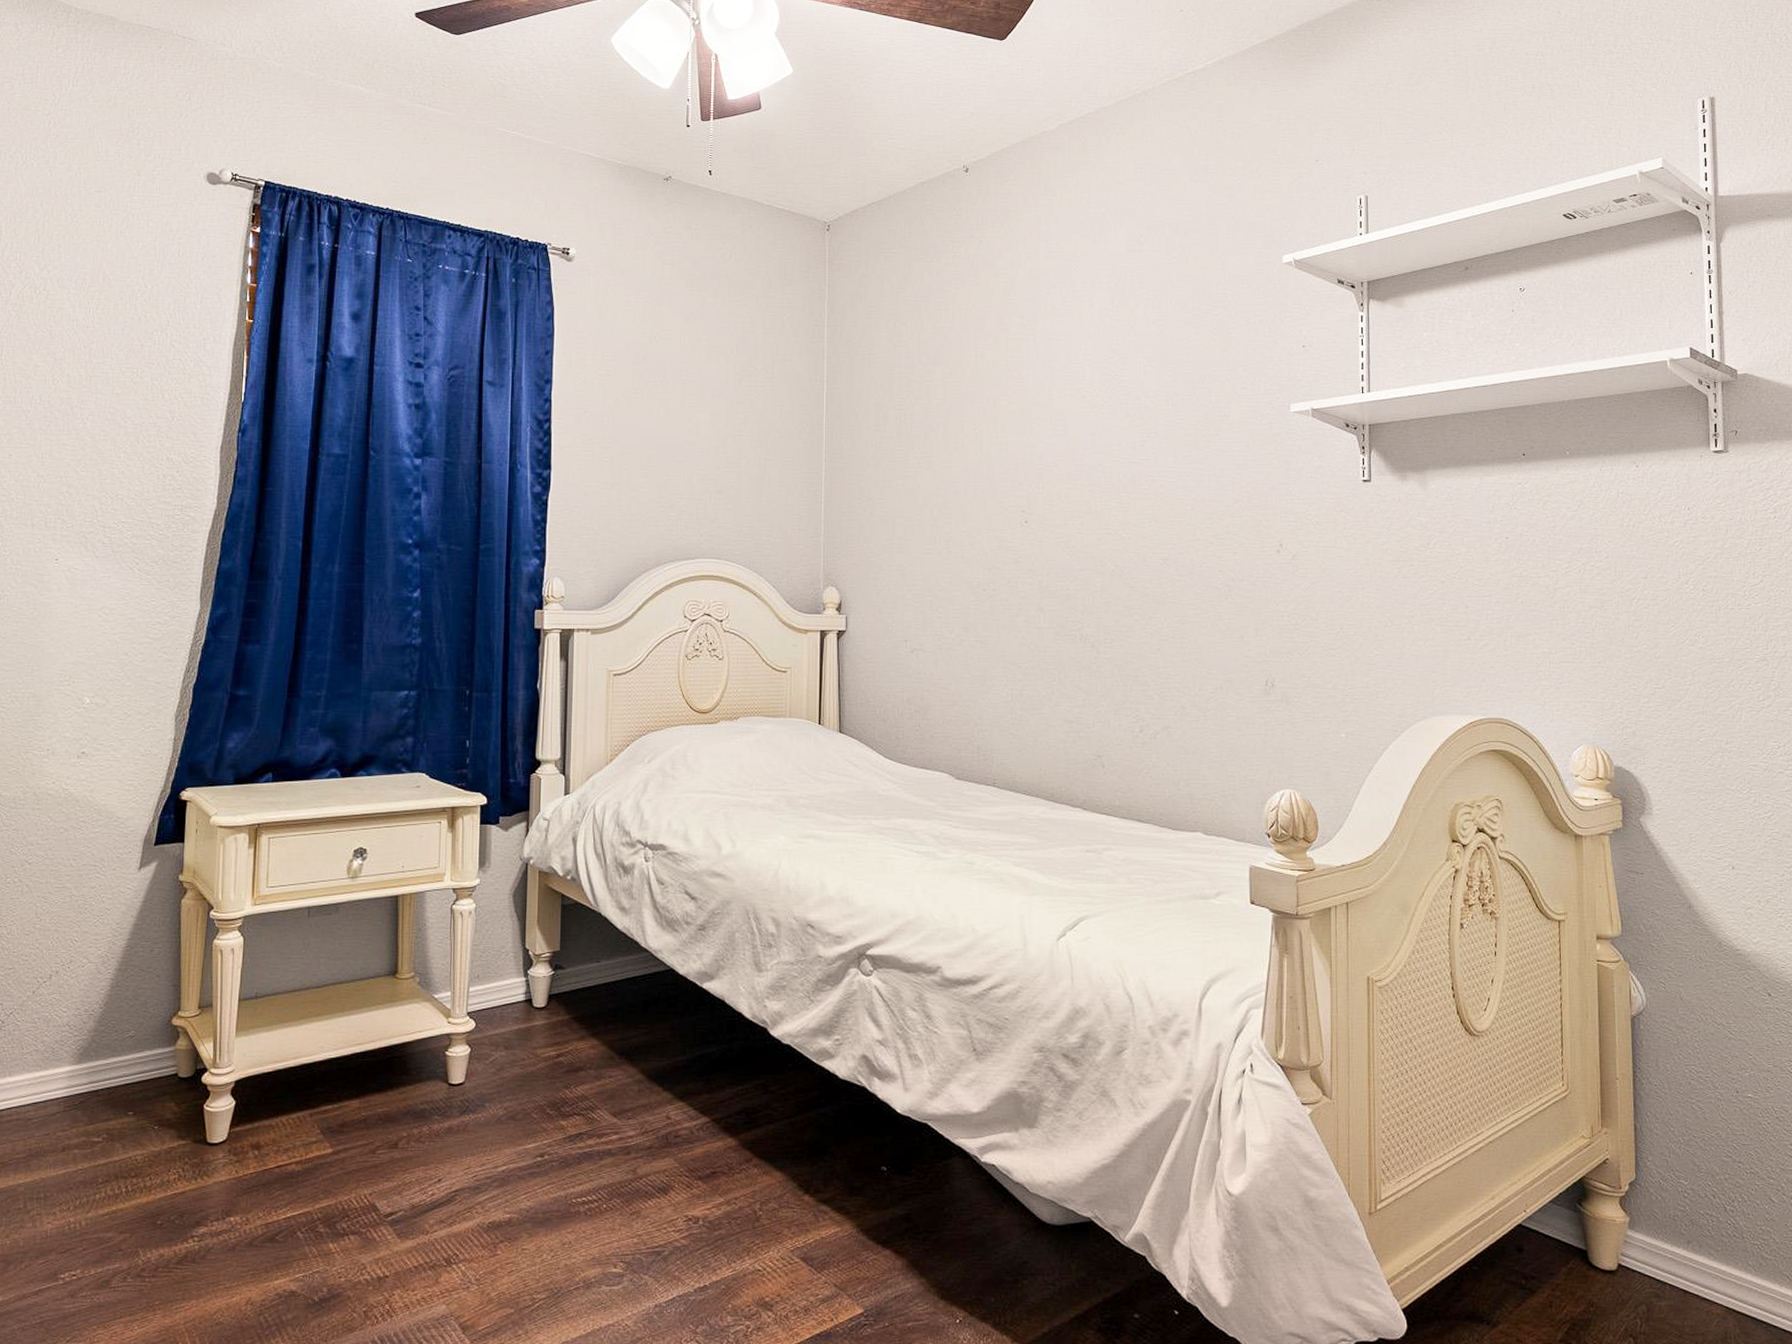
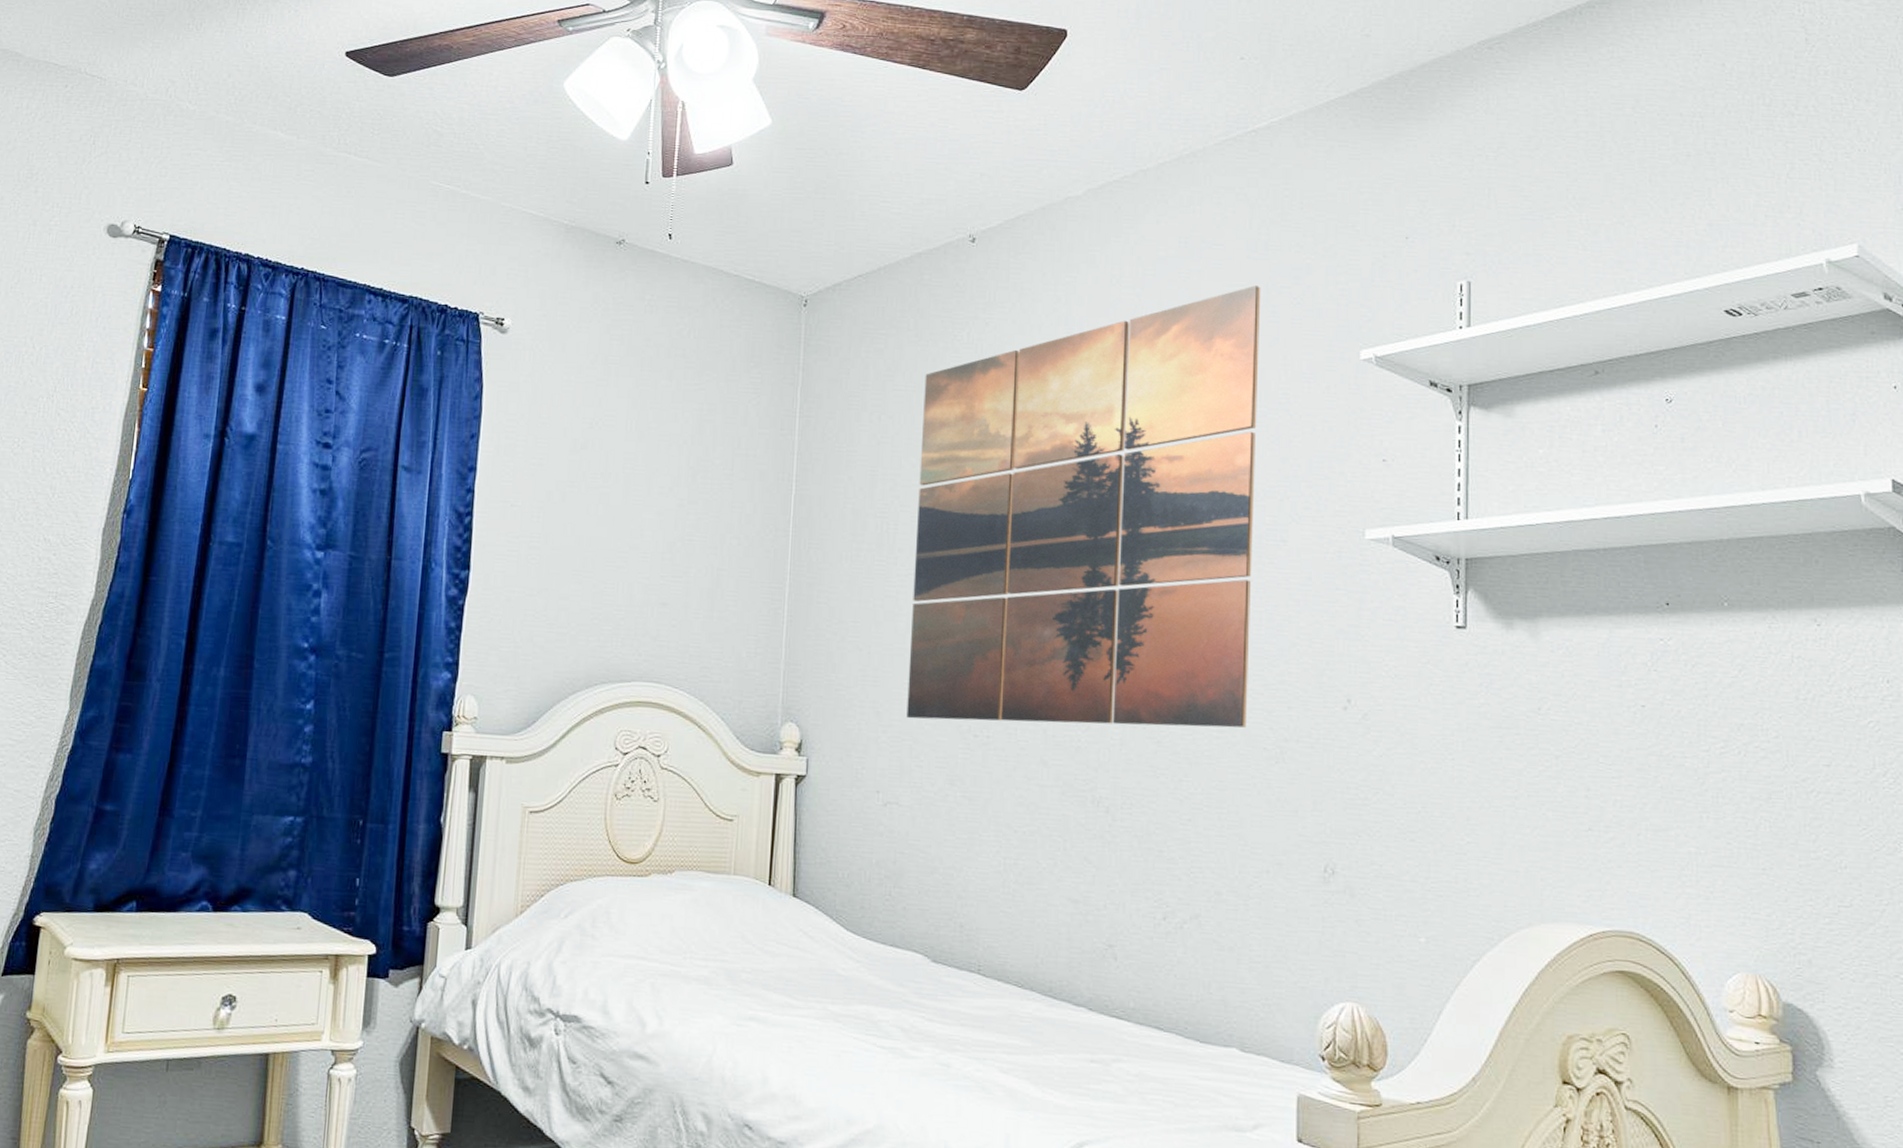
wall art: none [927,203,1203,578] -> present [906,285,1261,728]

